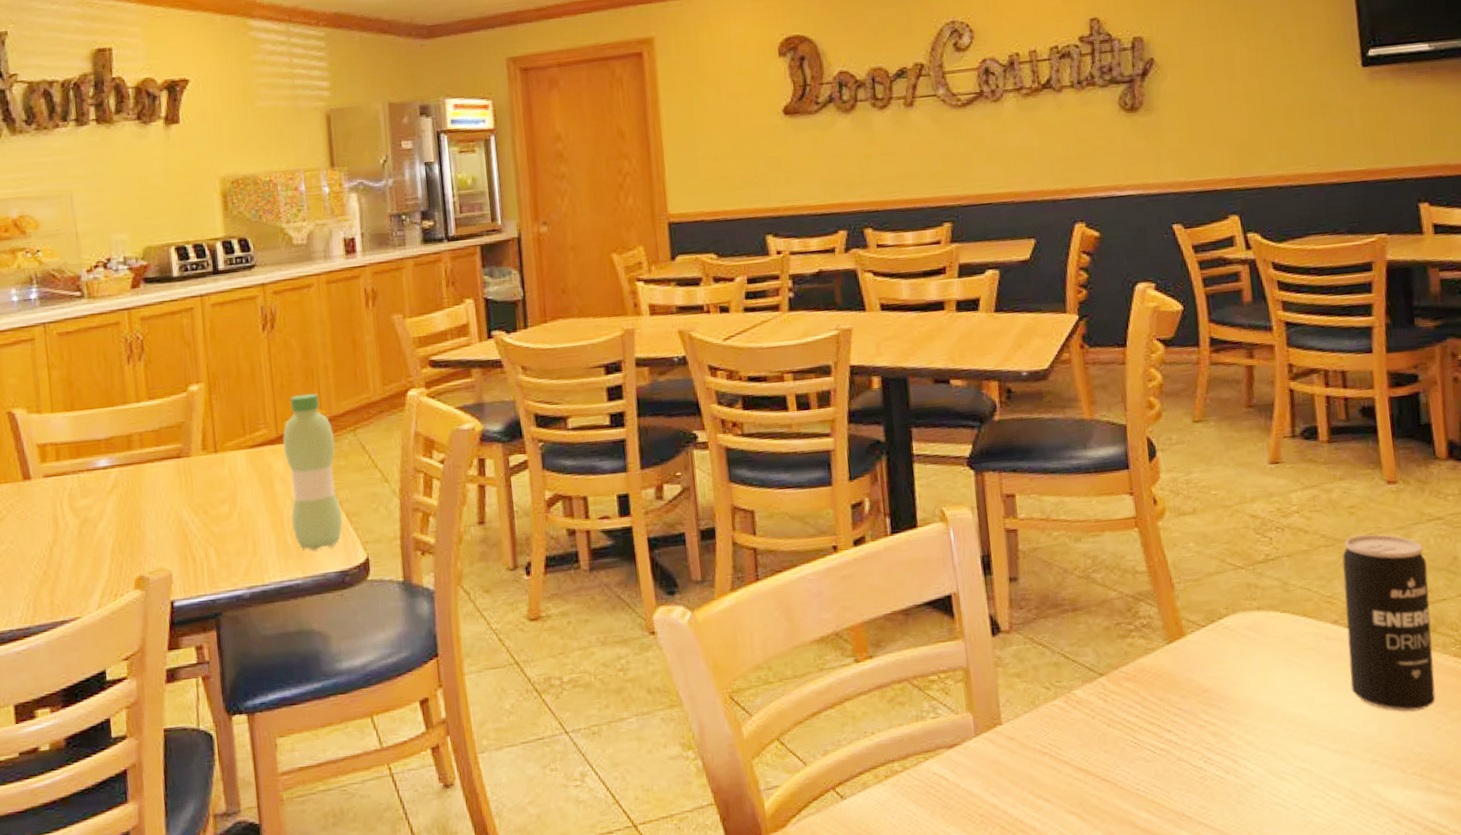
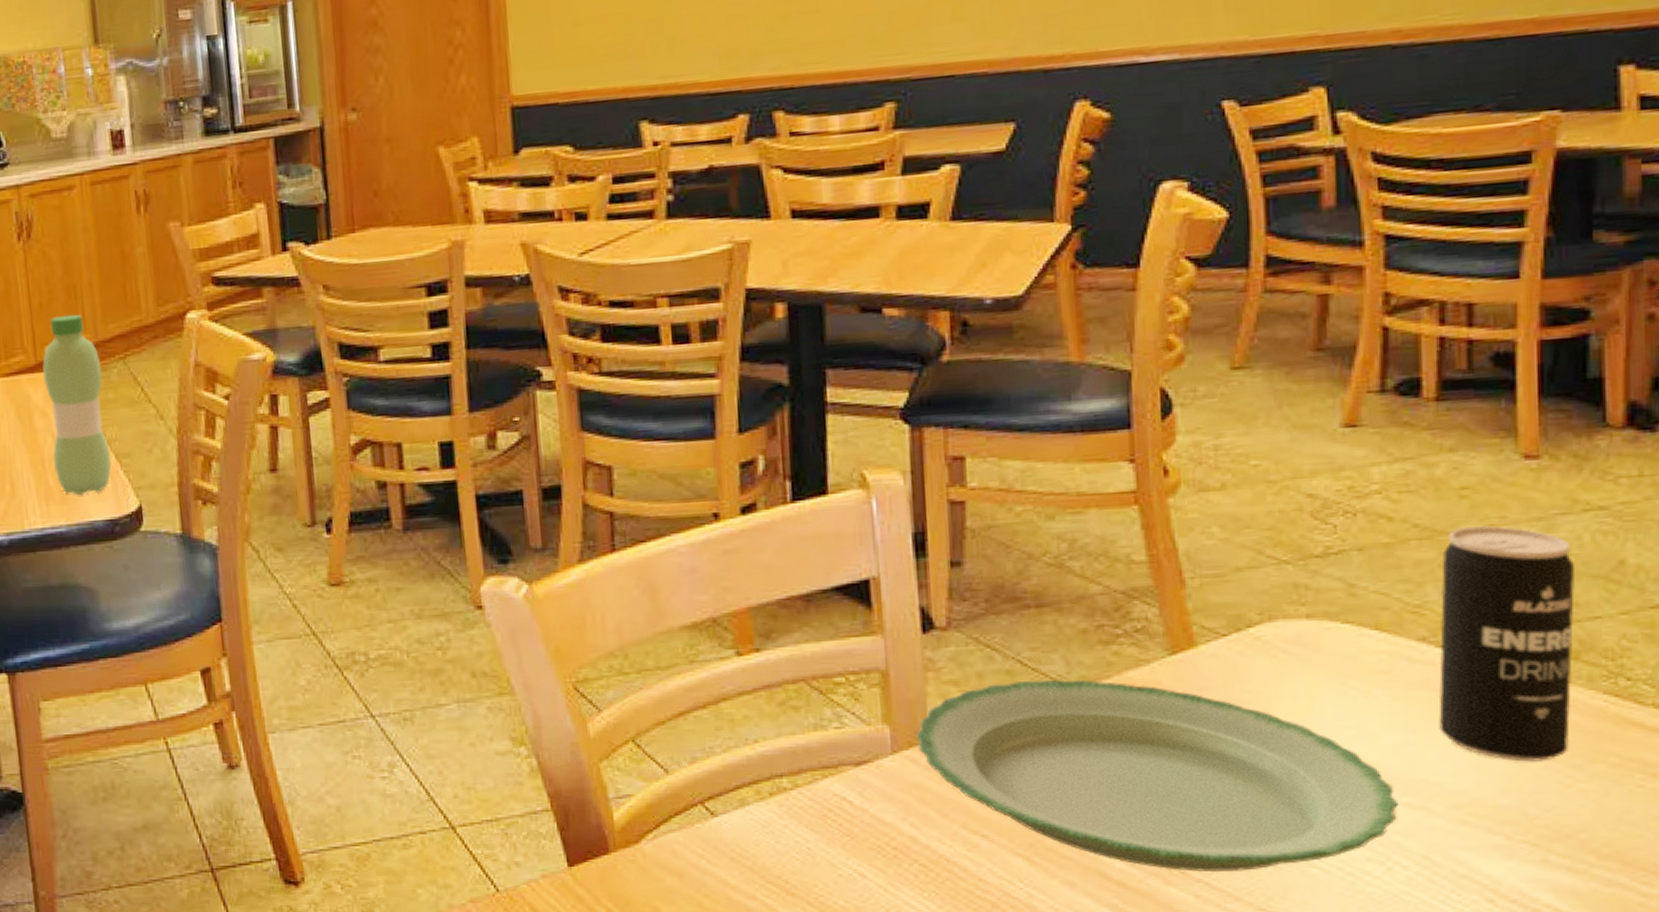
plate: none [992,667,1330,816] -> present [917,679,1399,872]

